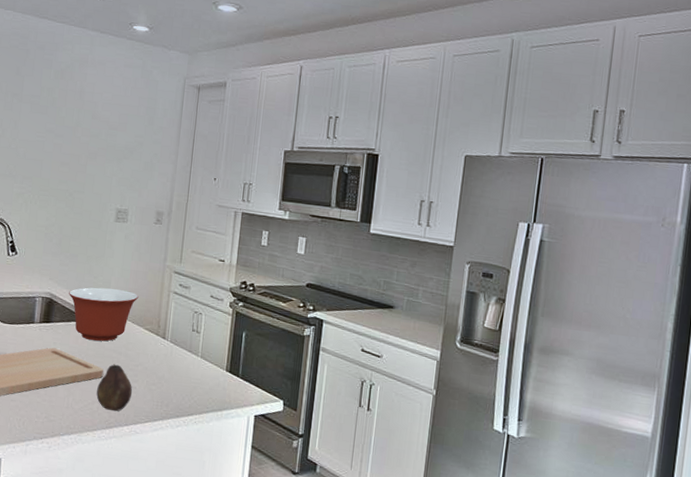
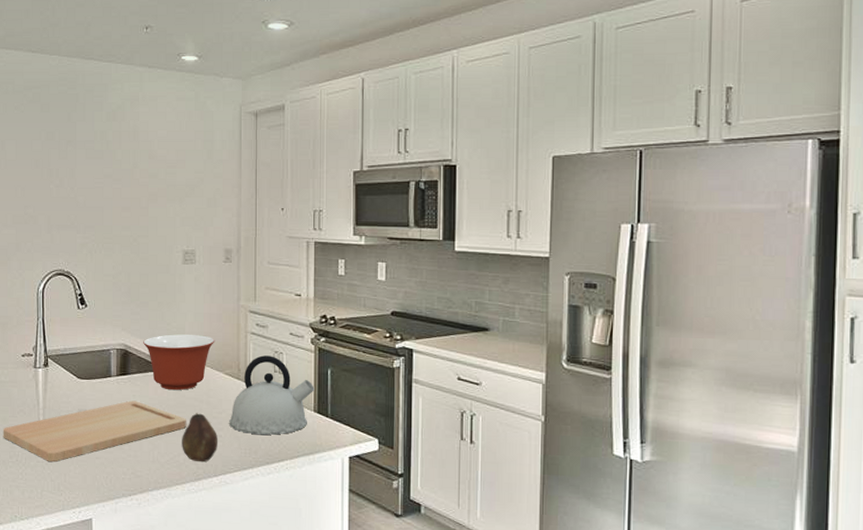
kettle: none [144,314,229,390] -> present [229,355,315,435]

